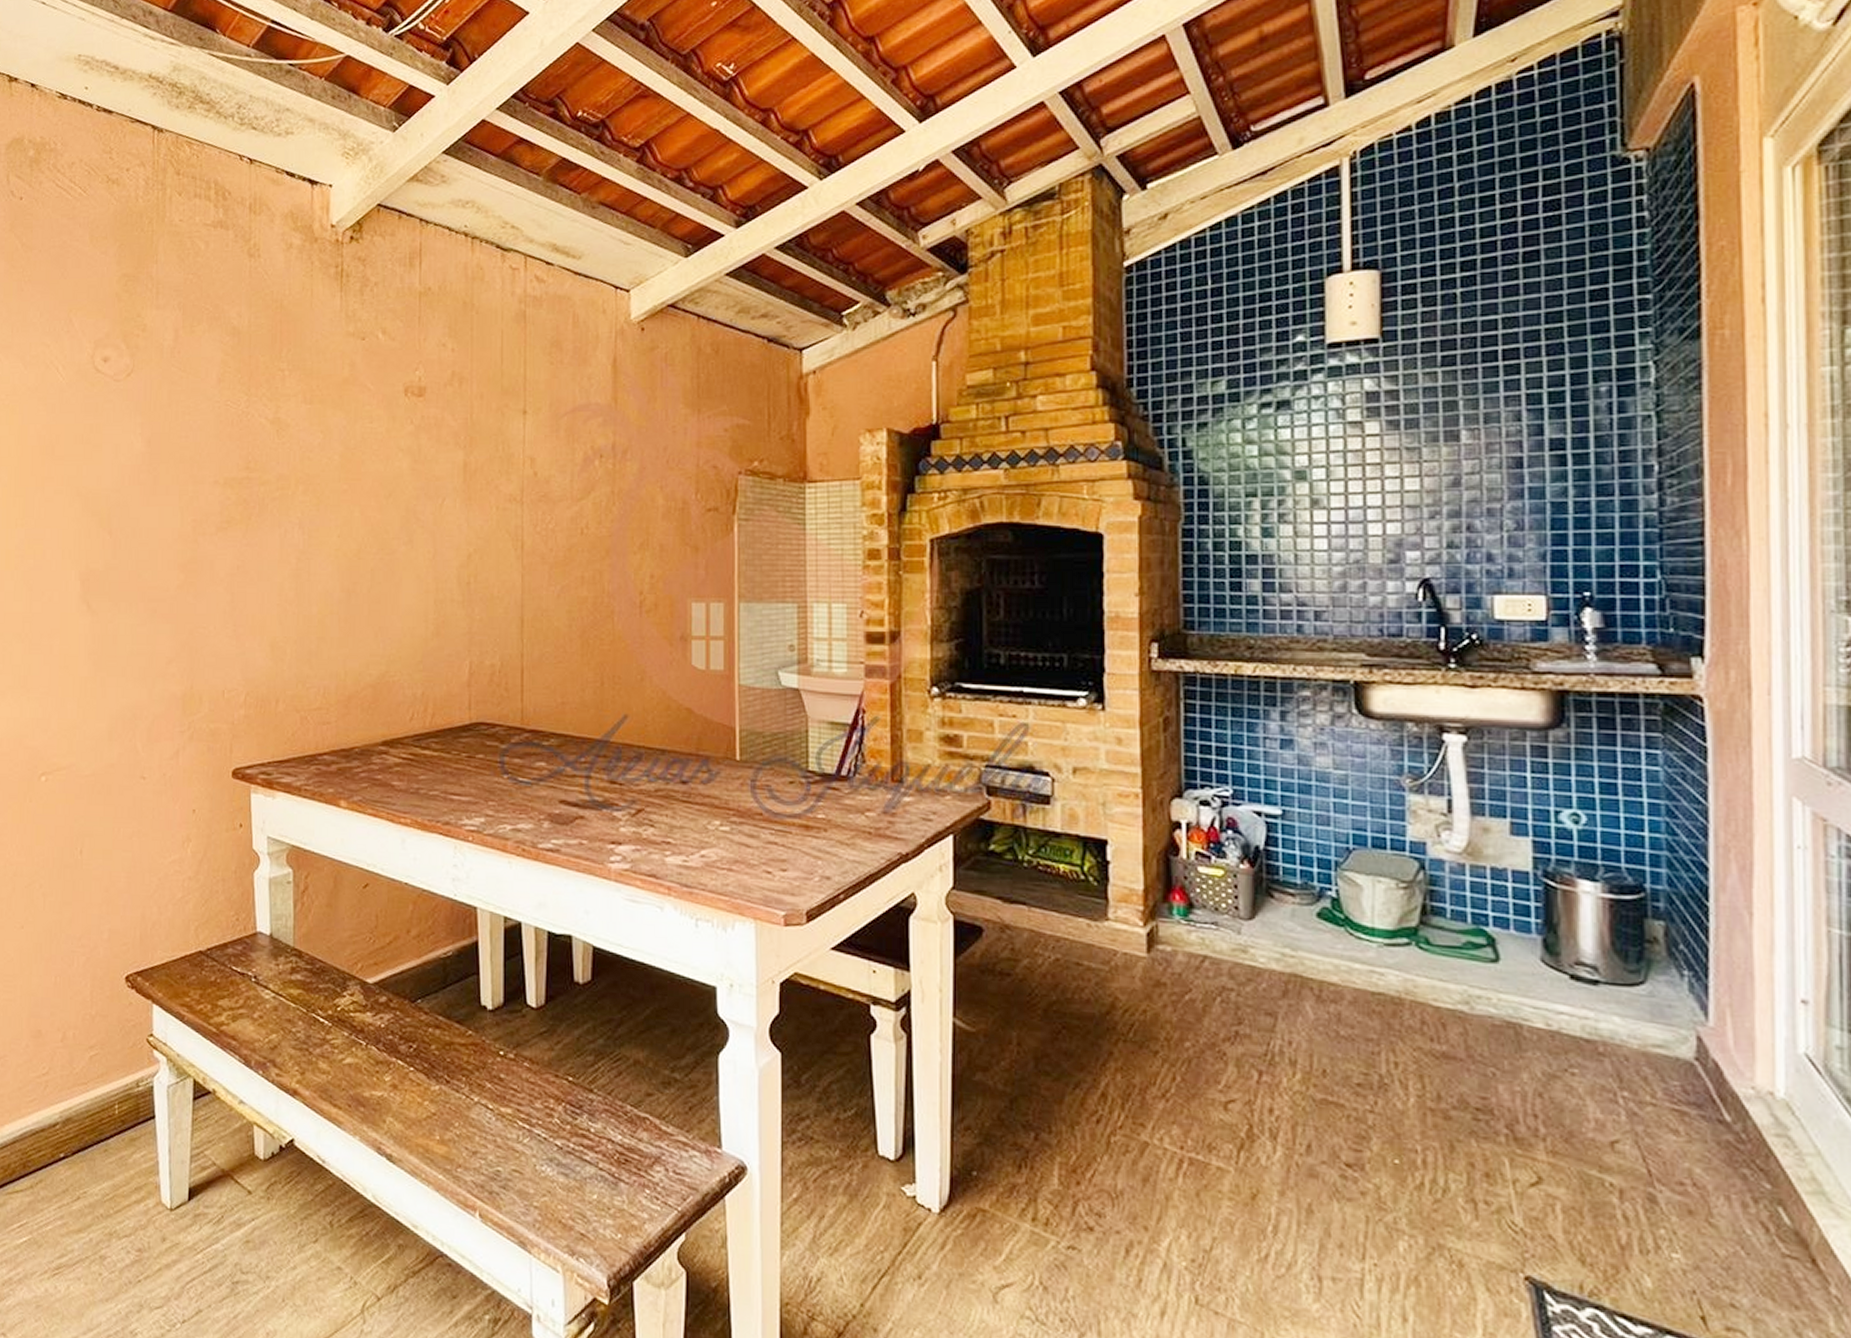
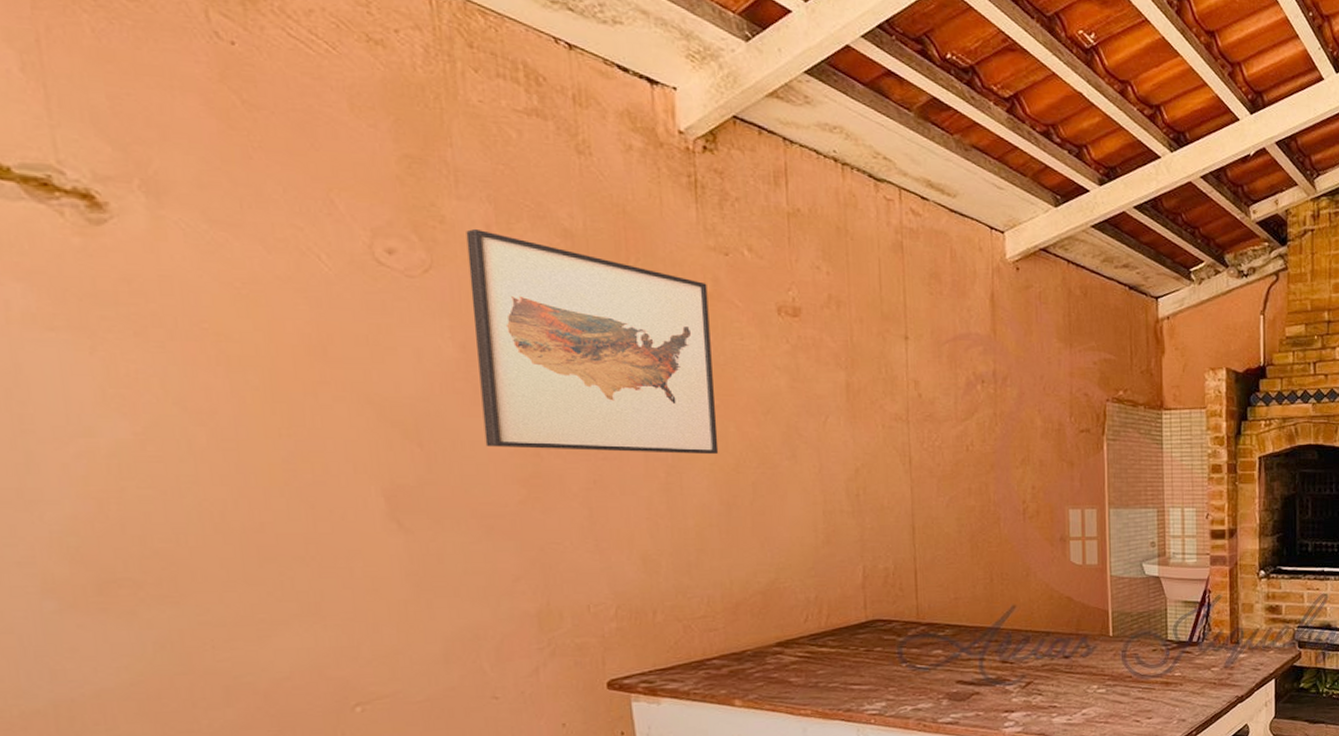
wall art: none [157,333,345,540] -> present [466,228,719,455]

